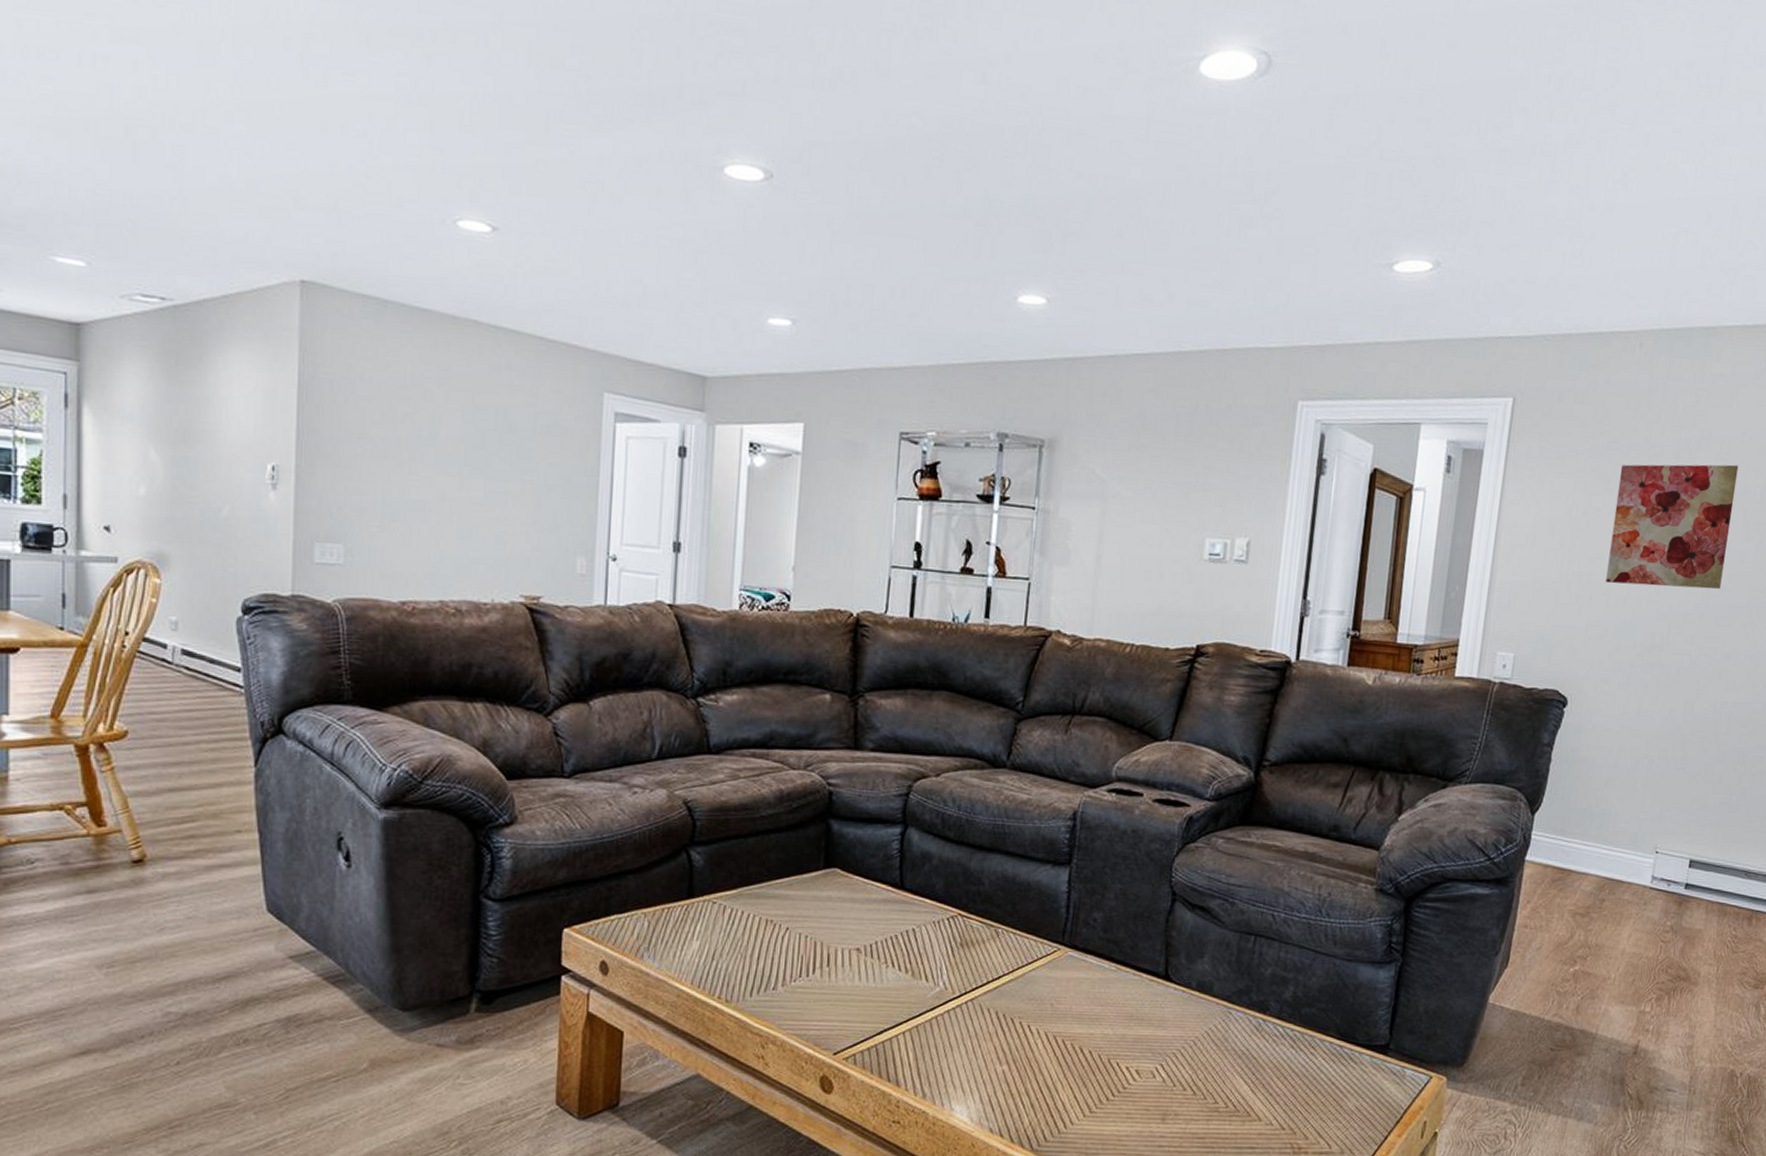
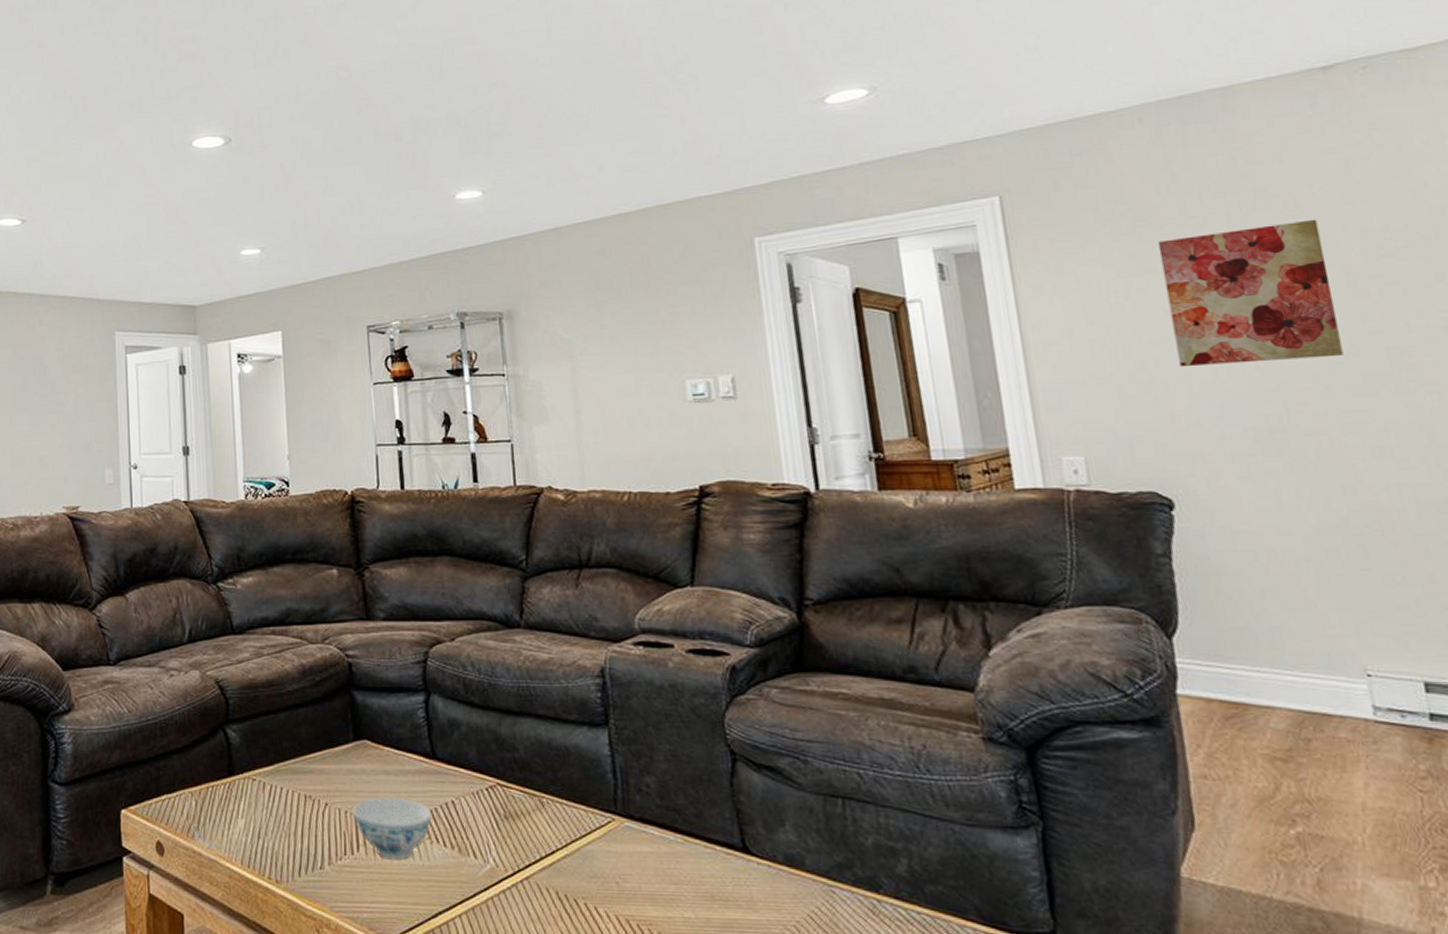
bowl: none [813,923,891,982] -> present [353,796,431,860]

